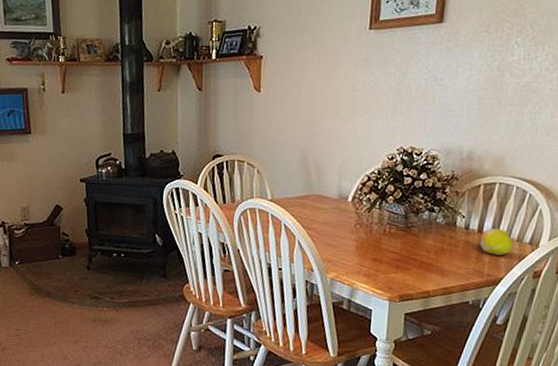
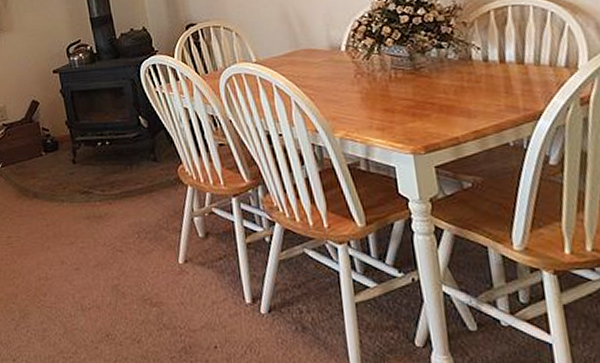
fruit: present [479,228,513,256] -> none [504,55,547,86]

